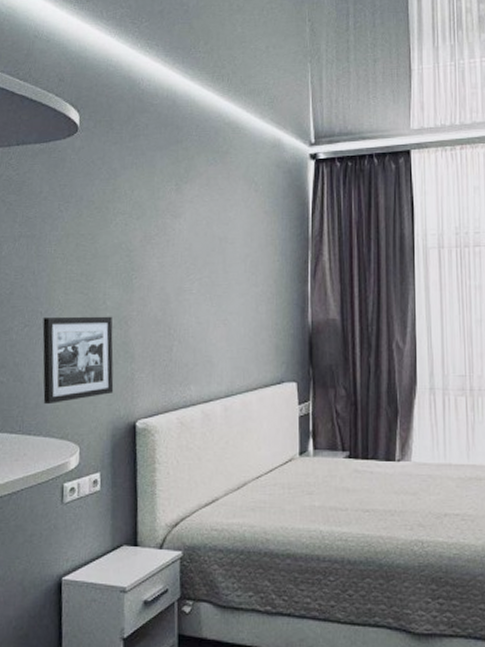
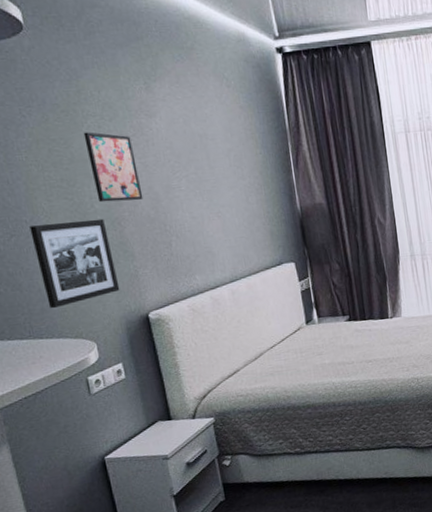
wall art: none [110,229,154,301] -> present [83,132,144,203]

